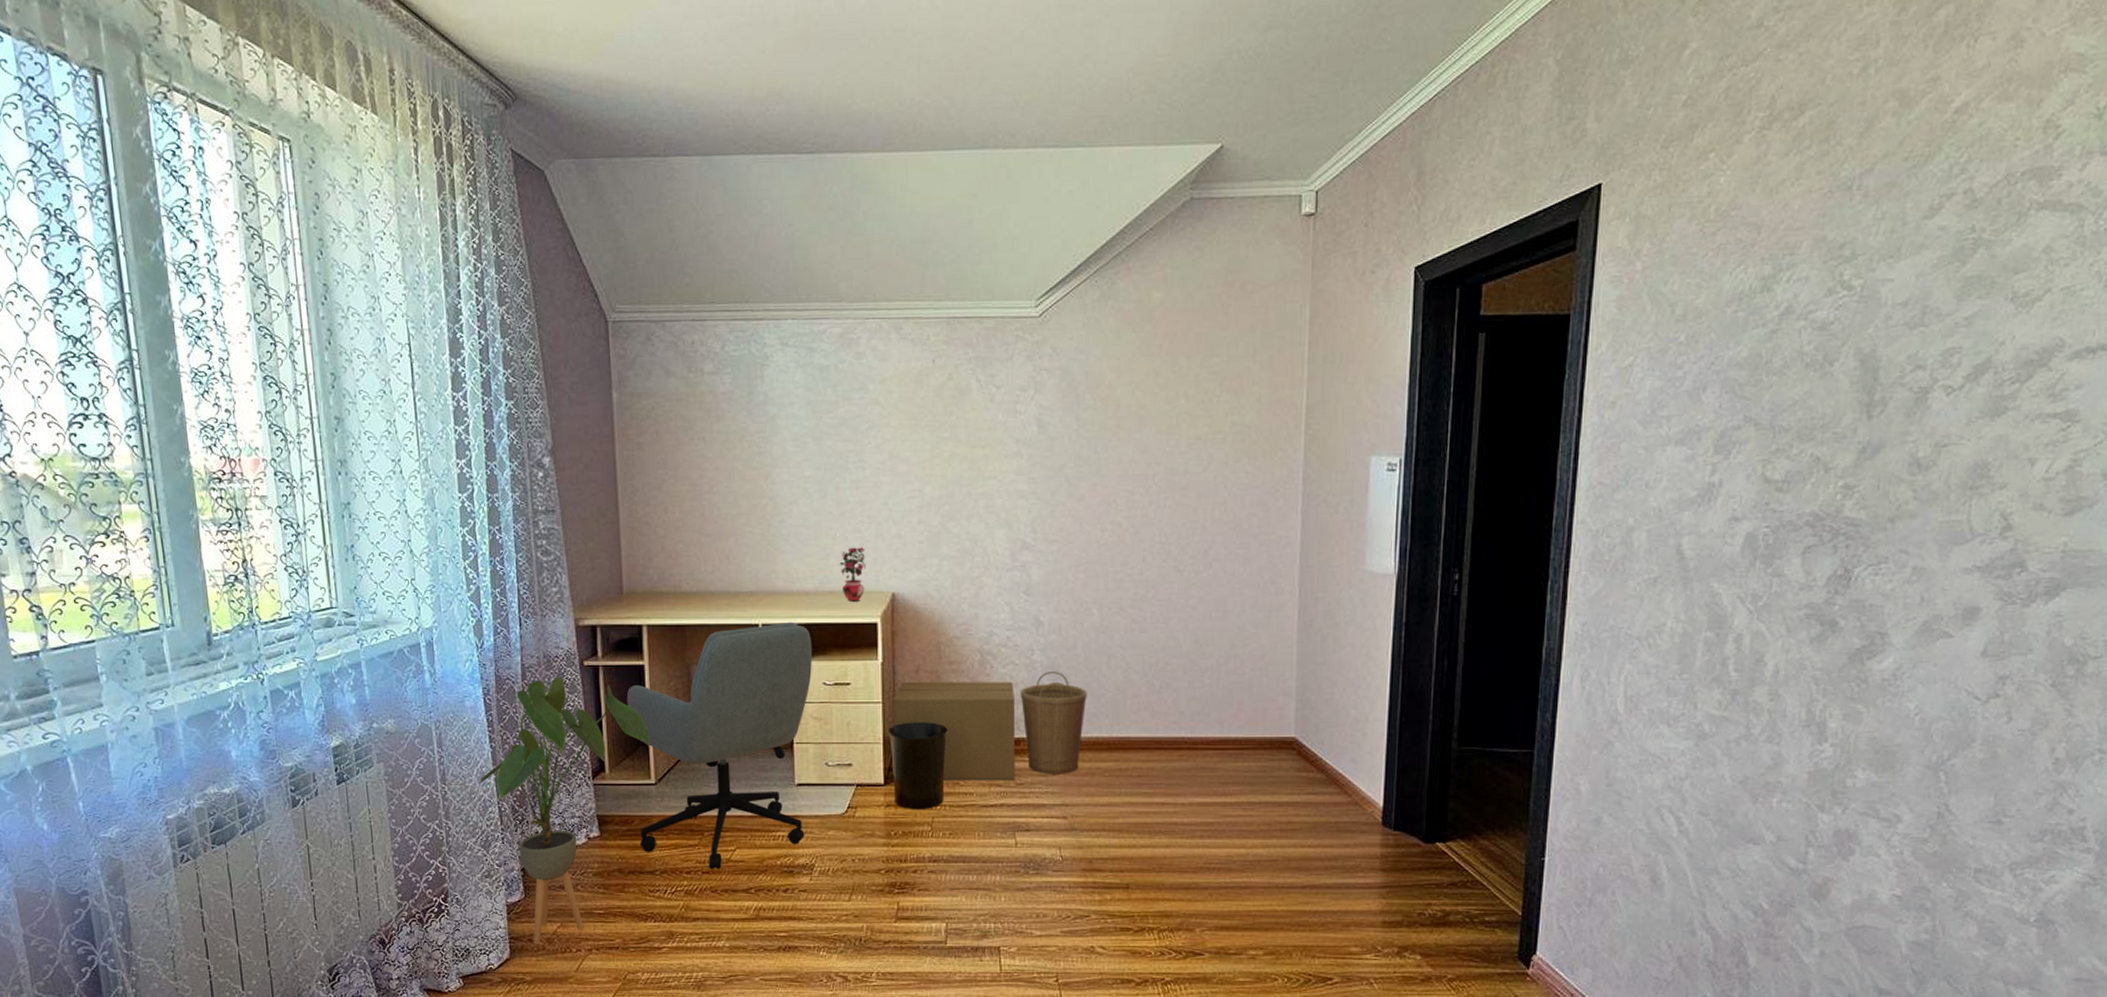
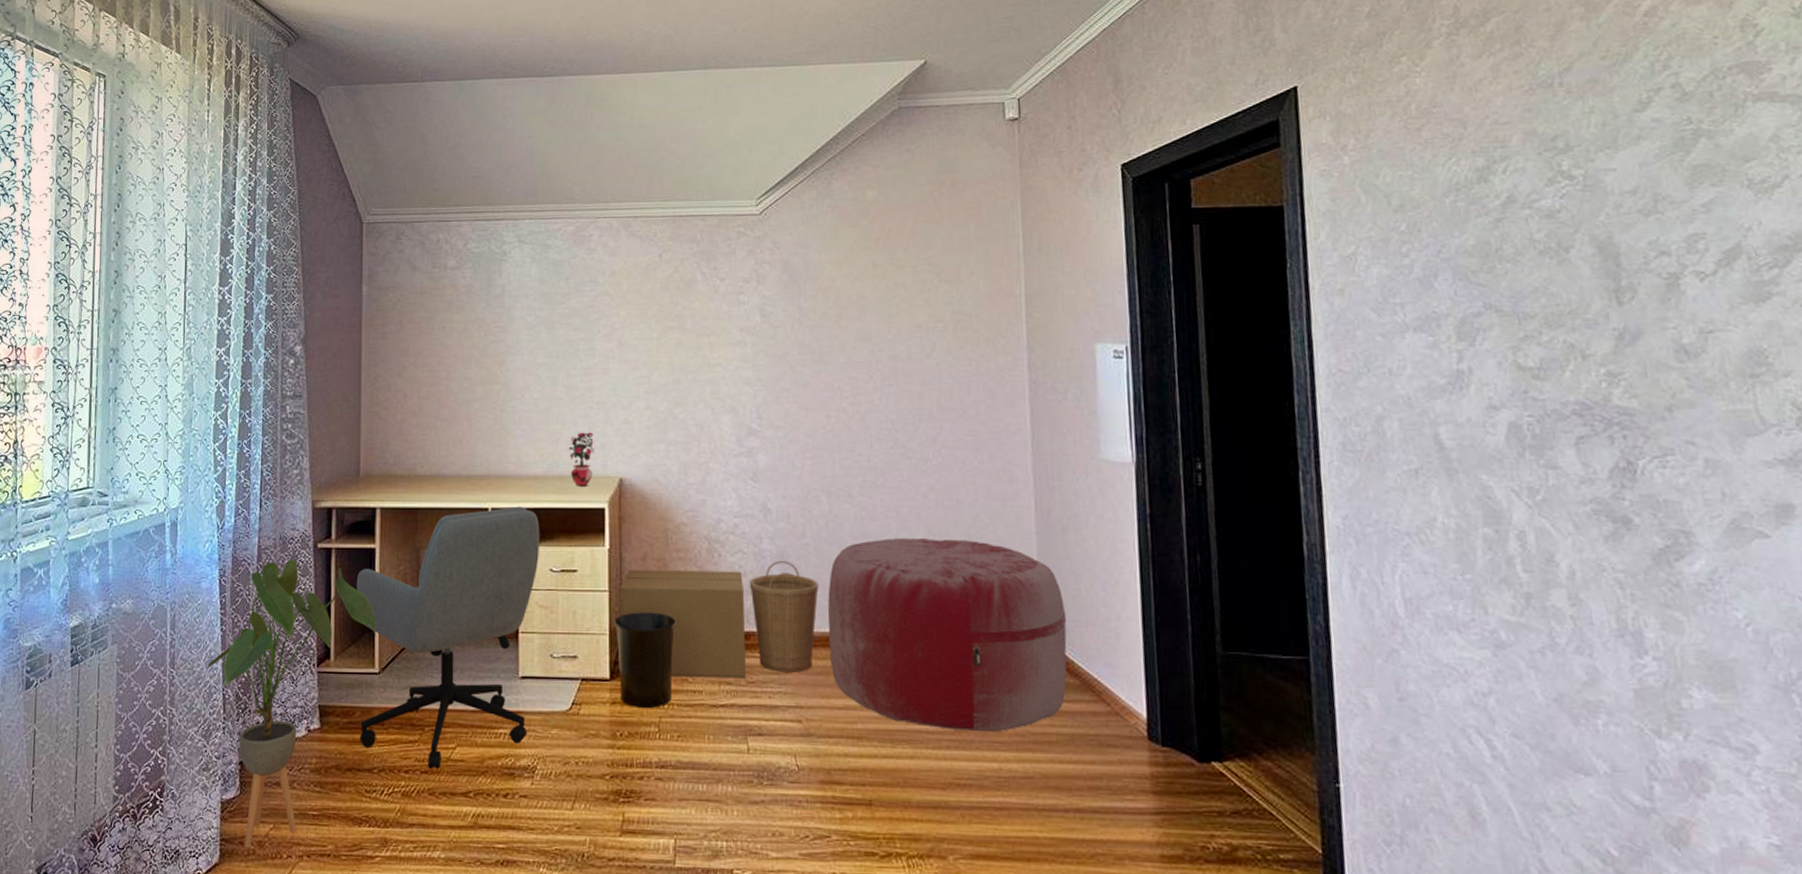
bean bag chair: none [1094,648,1319,823] -> present [828,538,1067,733]

